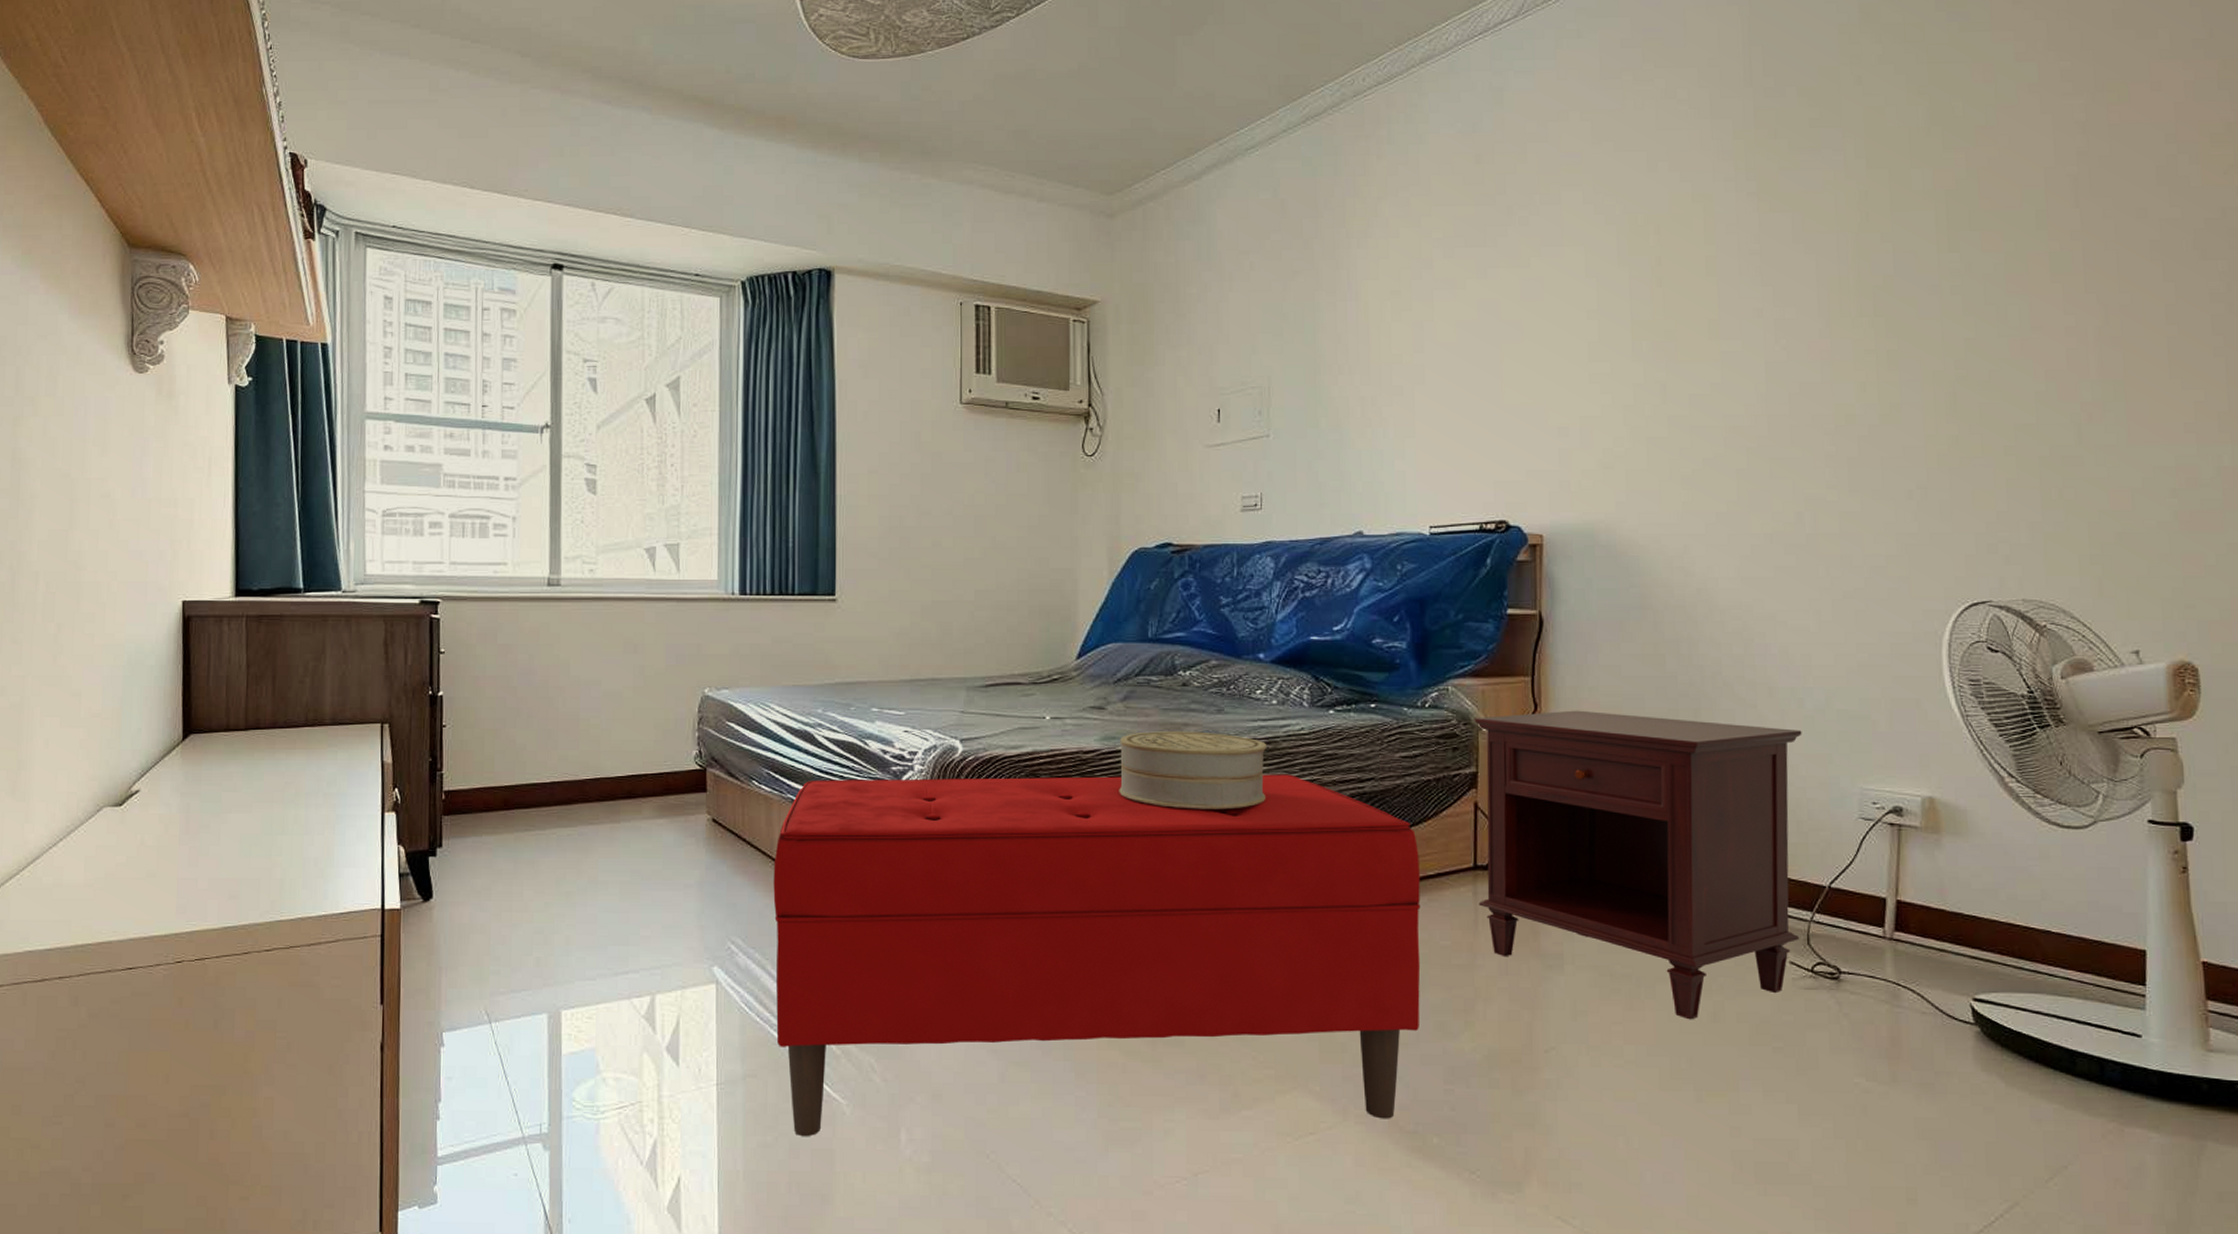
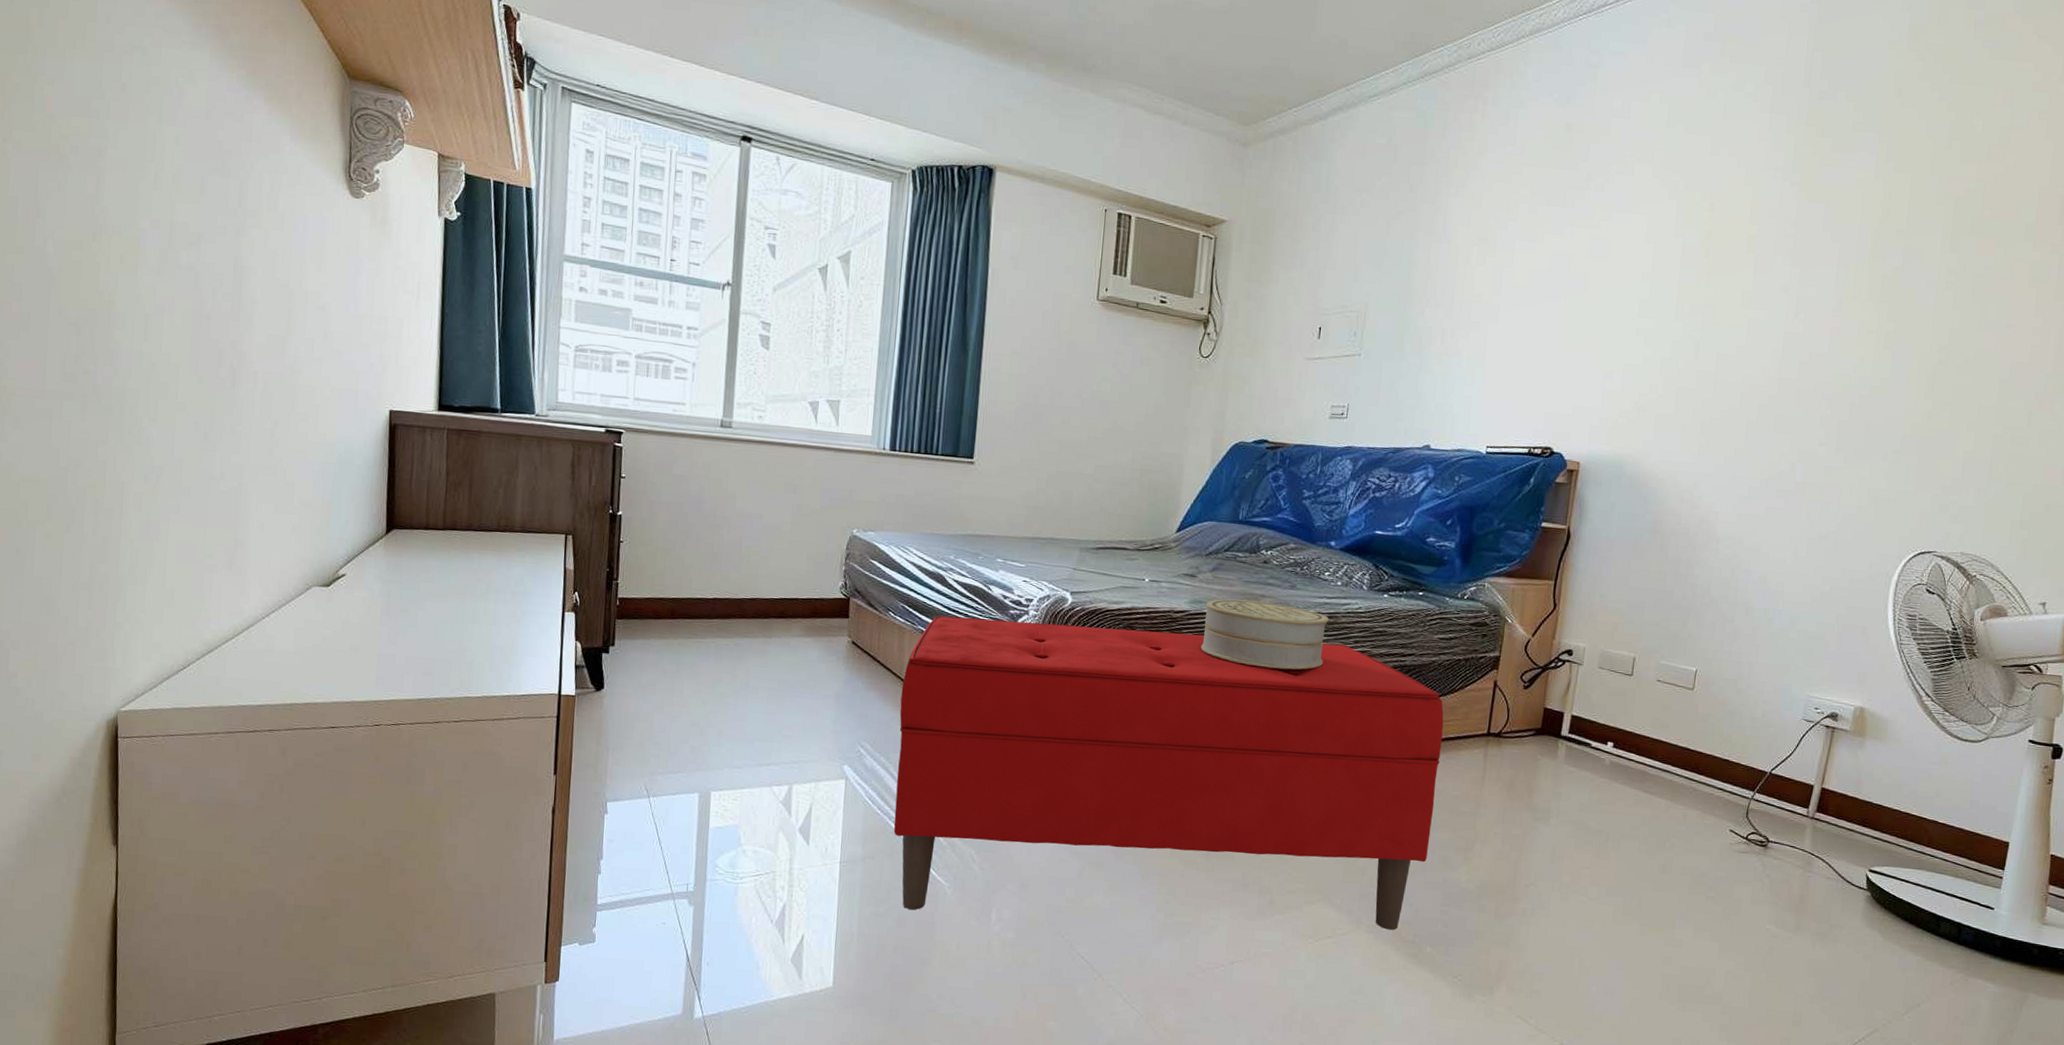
nightstand: present [1474,710,1802,1020] -> none [1488,611,1768,870]

